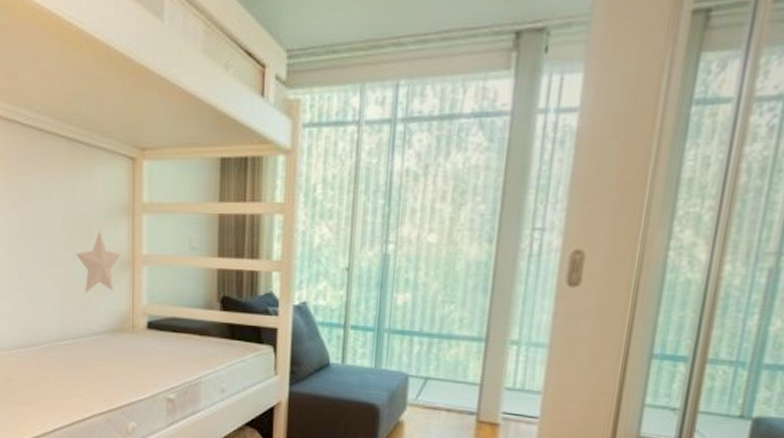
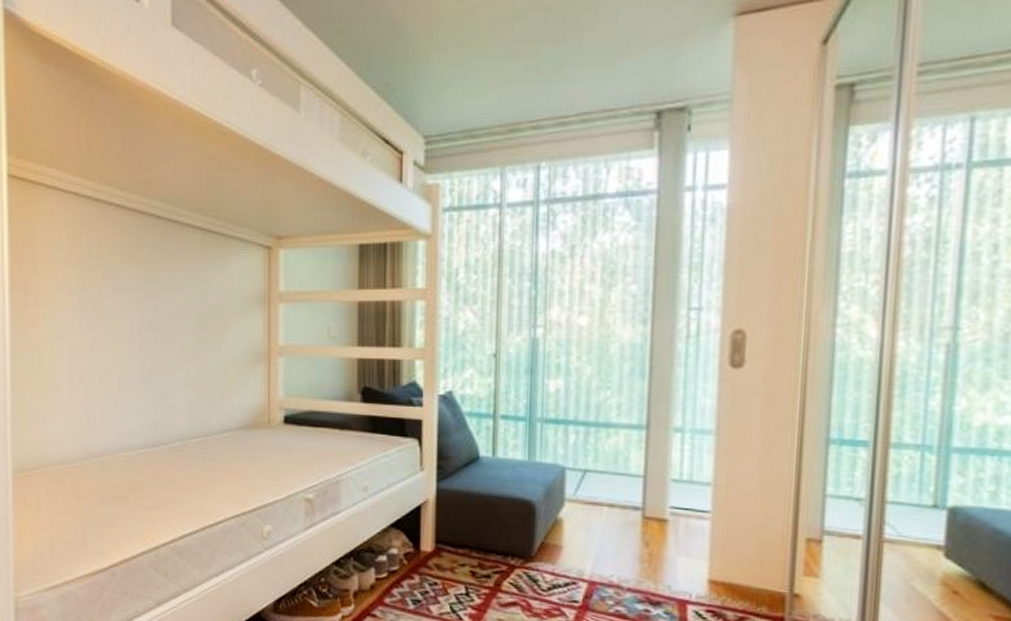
decorative star: present [76,230,121,294] -> none [209,321,256,388]

